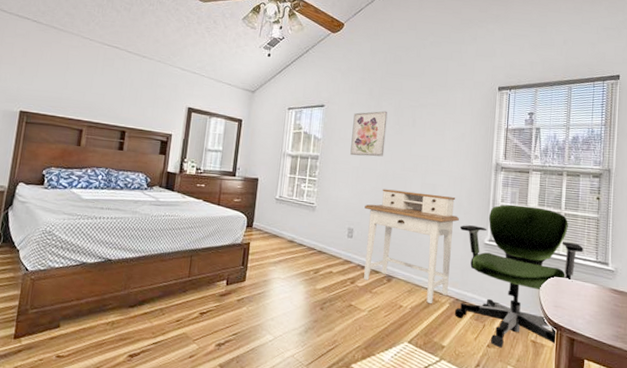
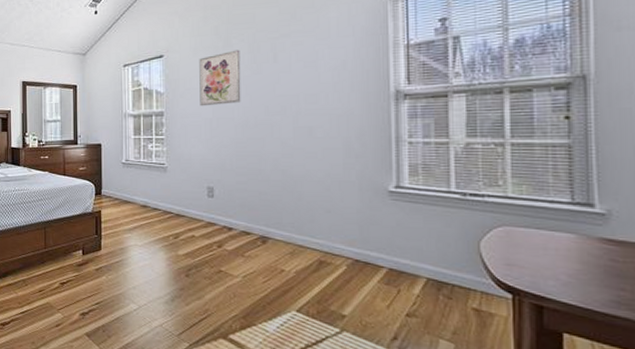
desk: present [364,189,459,303] -> none [224,138,349,266]
office chair: present [454,204,584,348] -> none [351,139,548,318]

